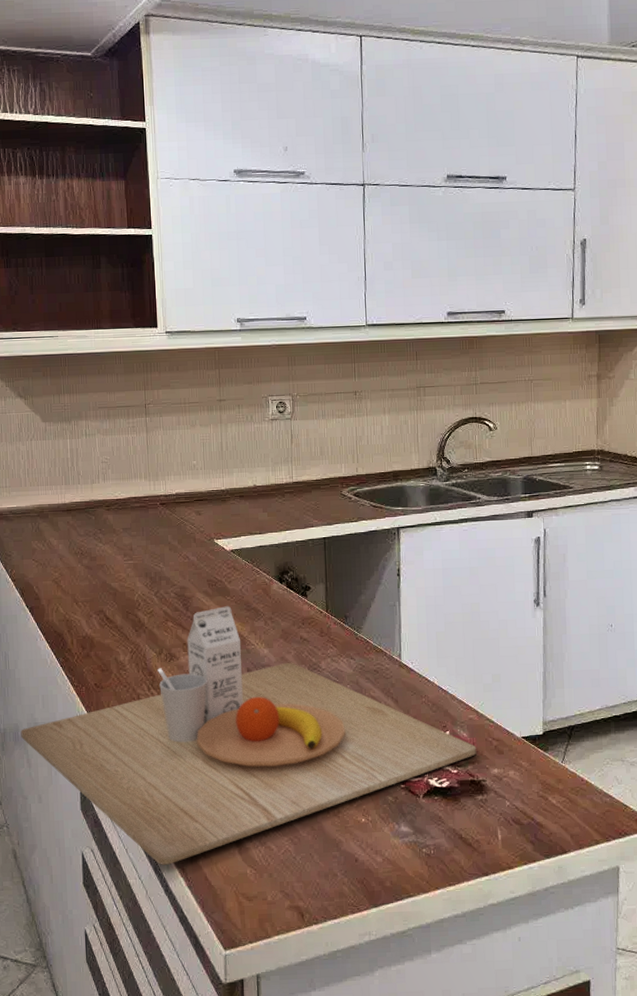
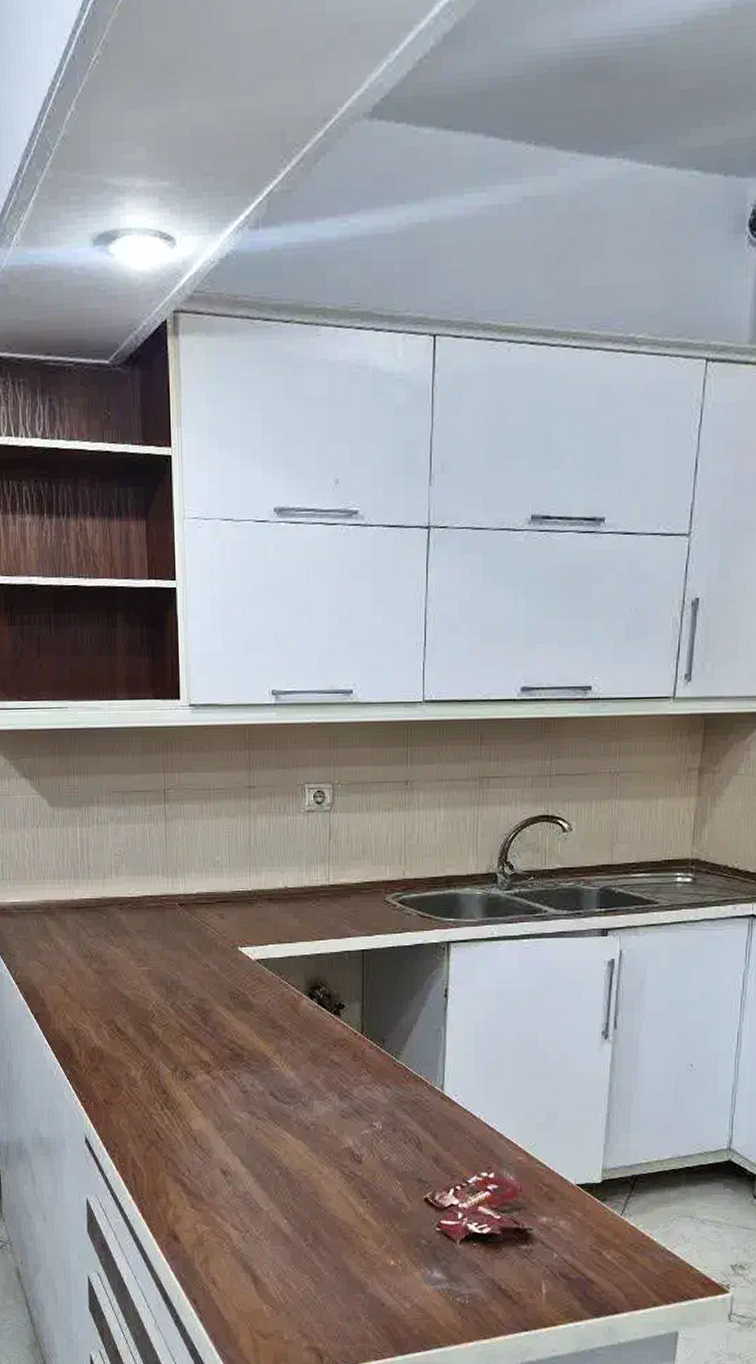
cutting board: present [20,606,477,865] -> none [24,1022,524,1295]

